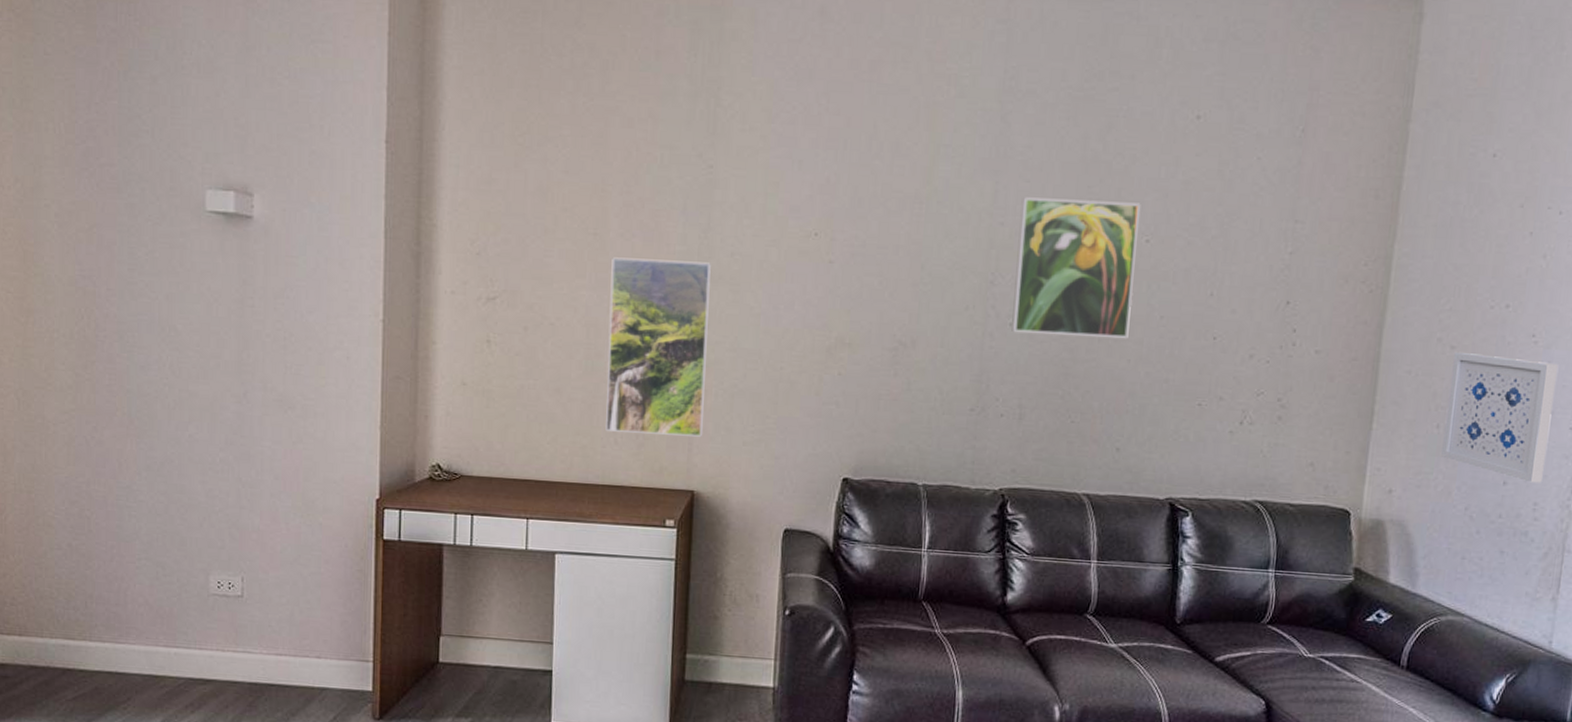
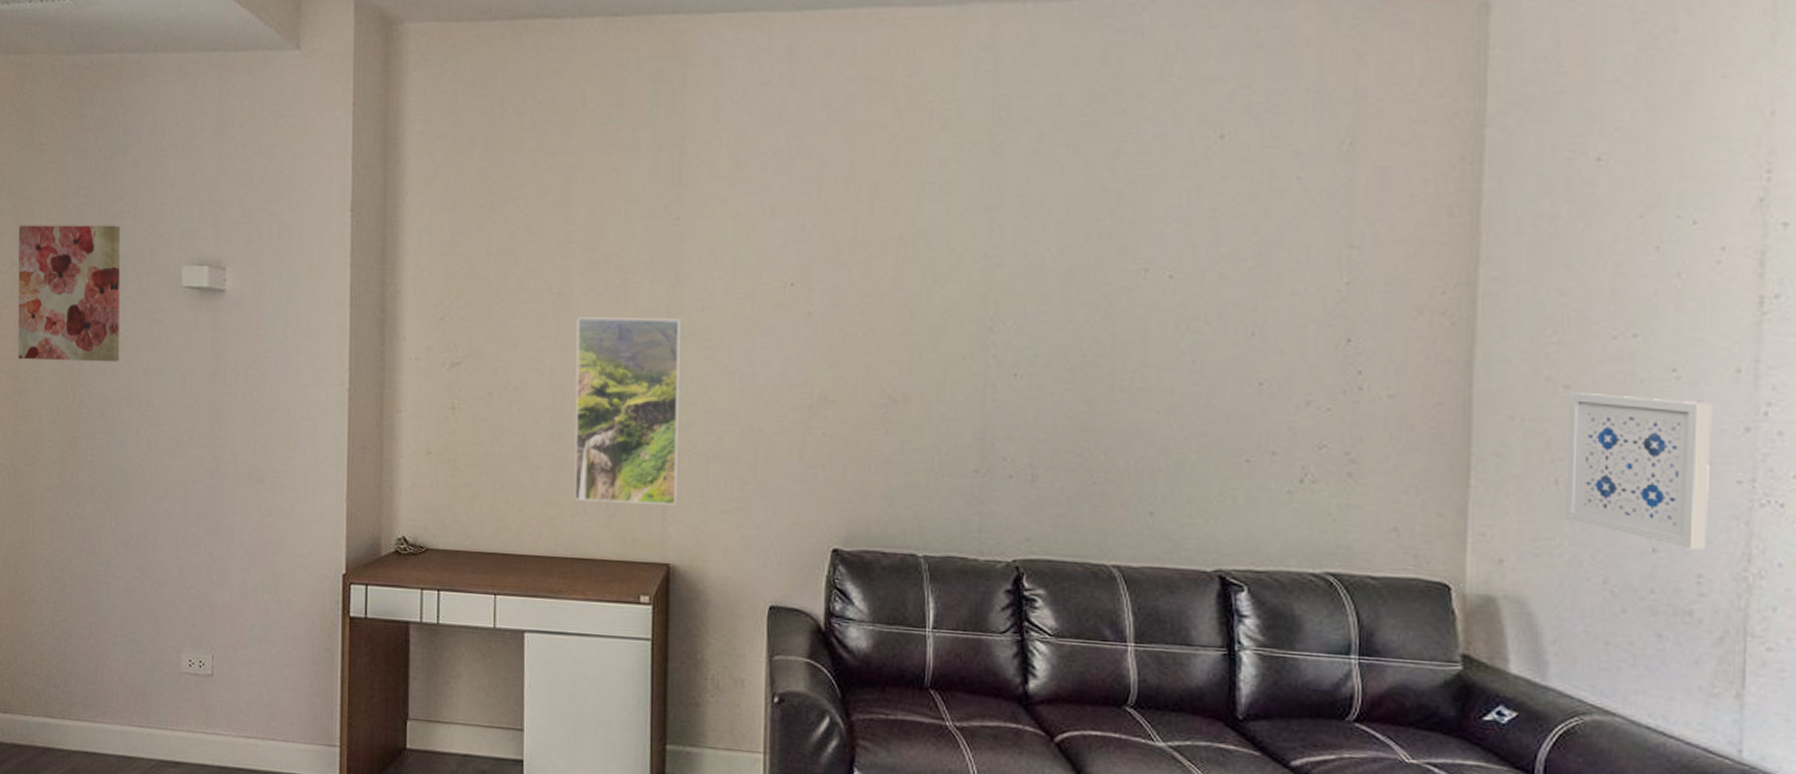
wall art: none [22,139,139,286] -> present [18,225,121,362]
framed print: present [1011,197,1141,338] -> none [1017,234,1161,386]

